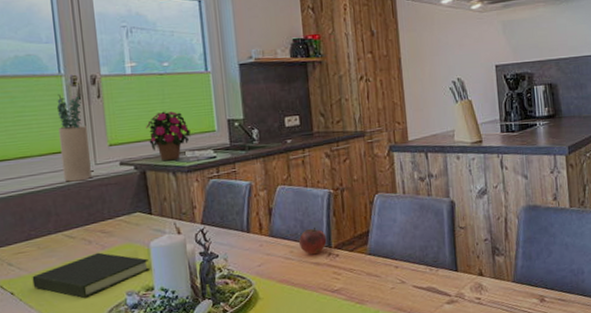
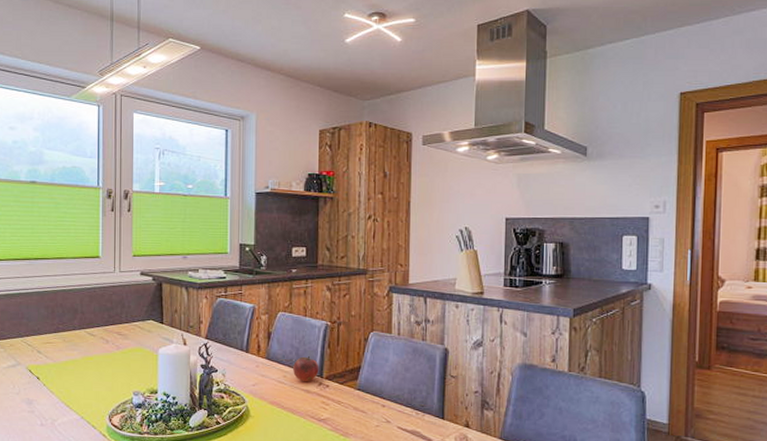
book: present [32,252,149,299] -> none [56,352,155,392]
vase: present [56,89,92,182] -> none [92,201,117,285]
potted flower: present [146,111,191,161] -> none [167,230,205,276]

